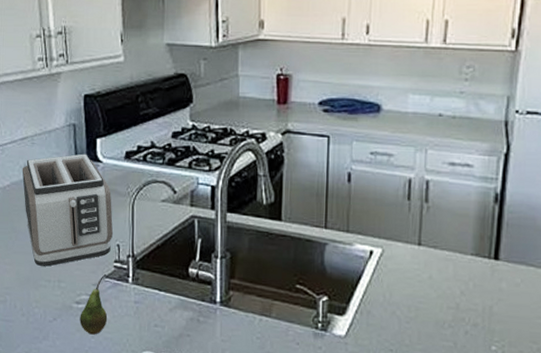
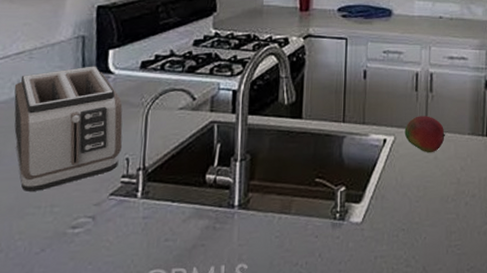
fruit: present [80,273,108,335] -> none [74,191,112,261]
fruit: none [394,228,443,272] -> present [404,116,446,153]

